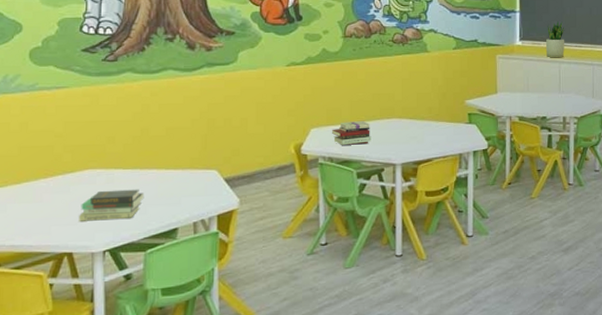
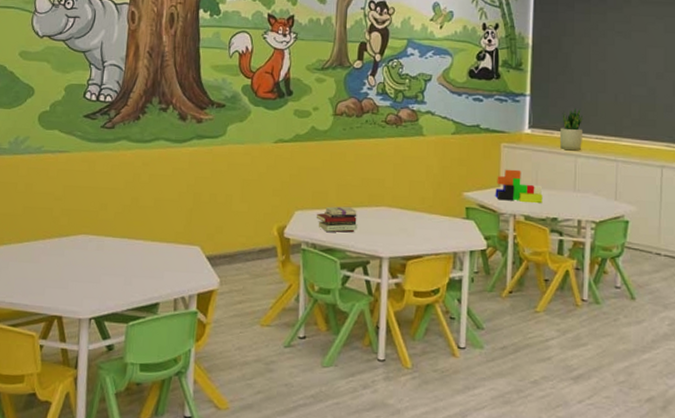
books: present [79,189,144,222] -> none [70,257,130,288]
toy blocks: none [493,77,534,105] -> present [495,169,543,203]

